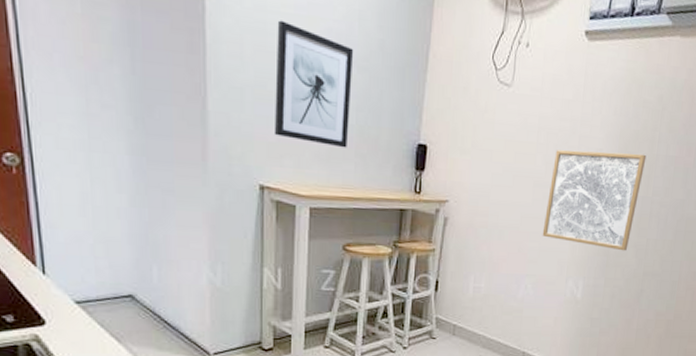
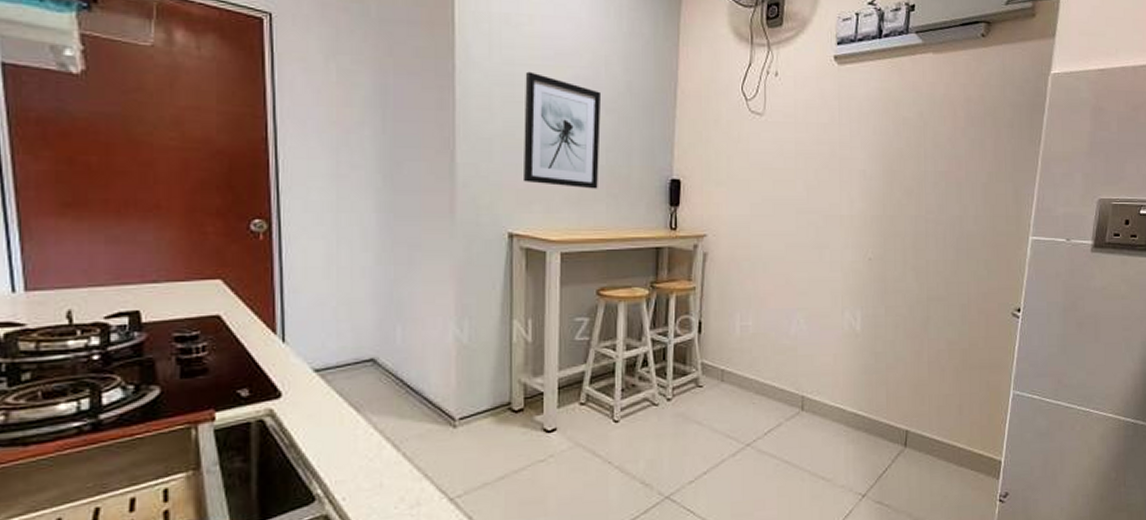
wall art: present [542,150,647,251] -> none [810,171,914,276]

